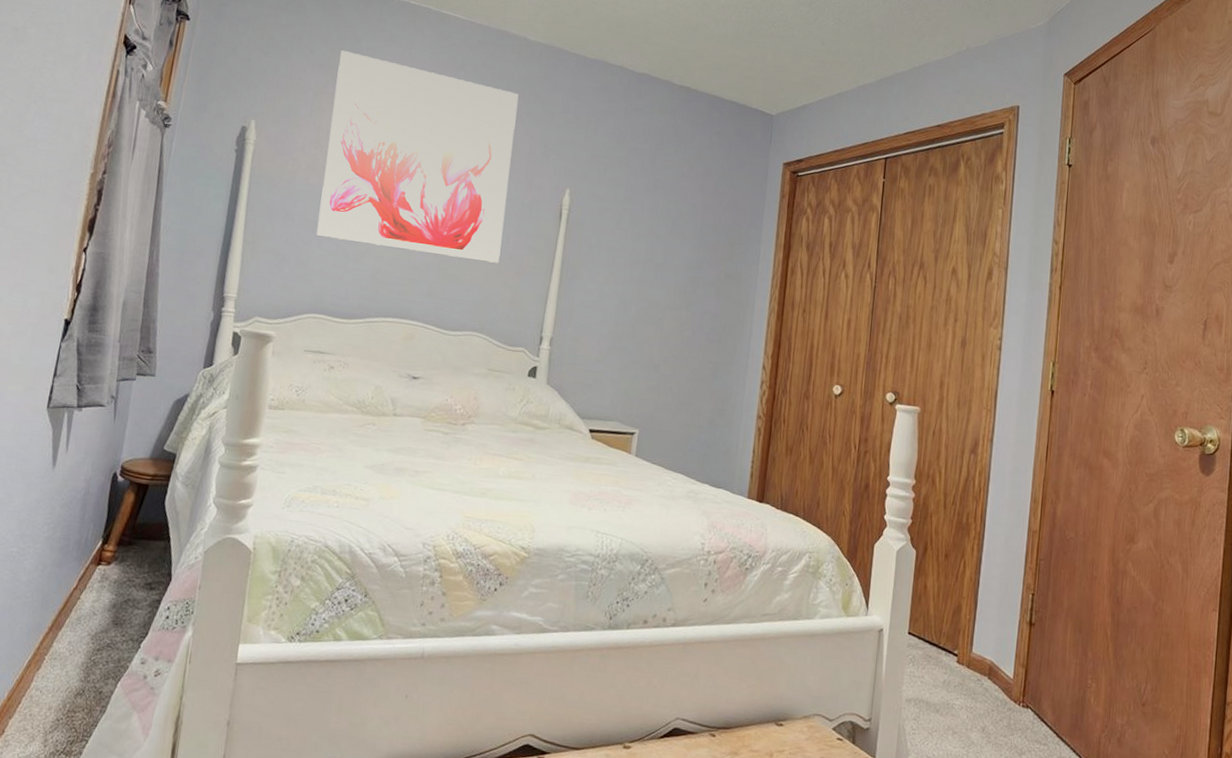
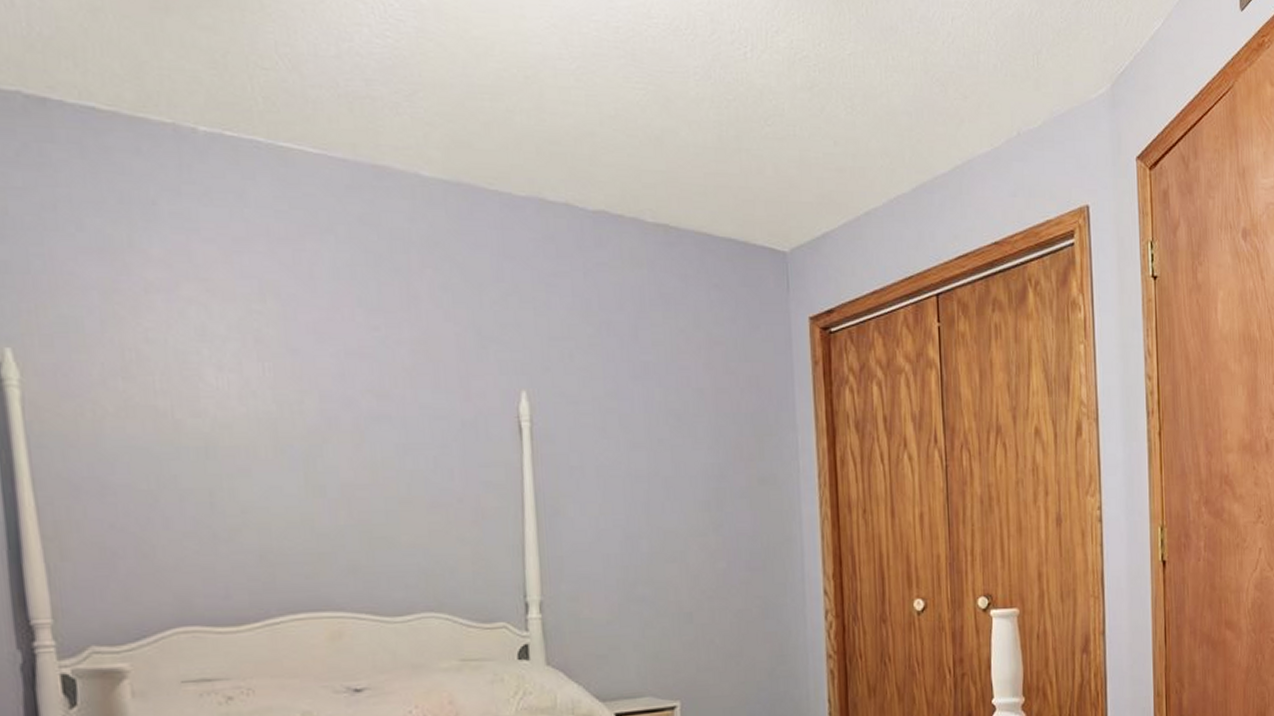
wall art: present [316,50,519,263] -> none [128,221,445,513]

